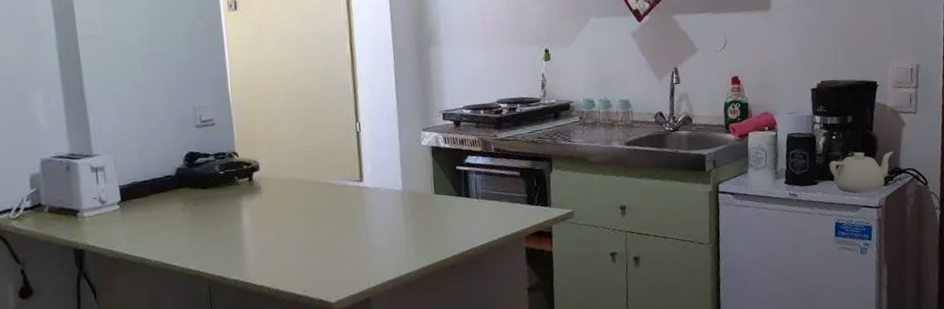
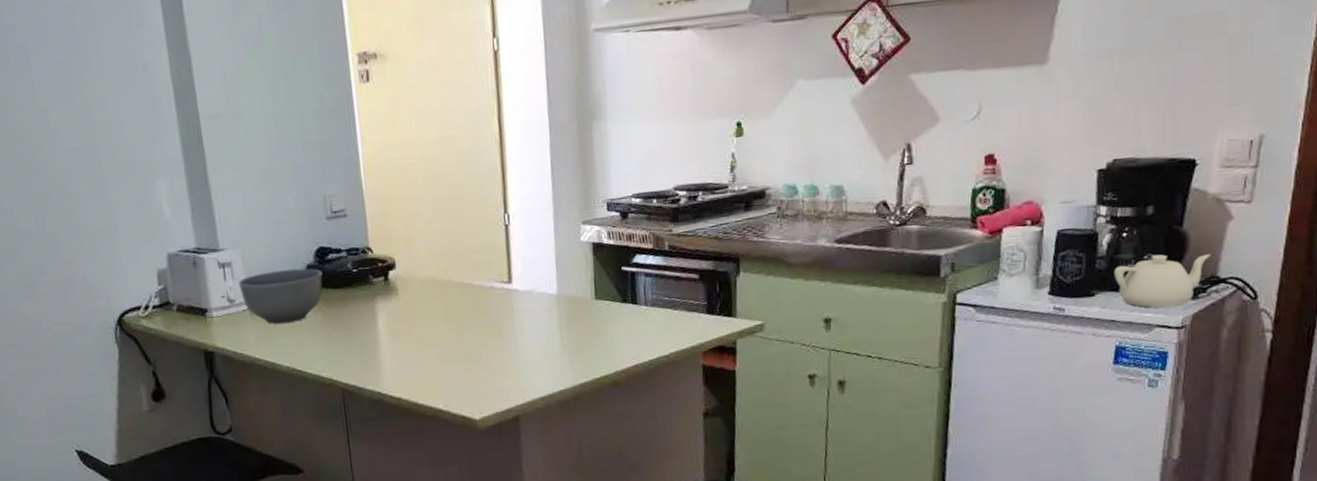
bowl: none [110,171,192,222] -> present [238,268,323,324]

